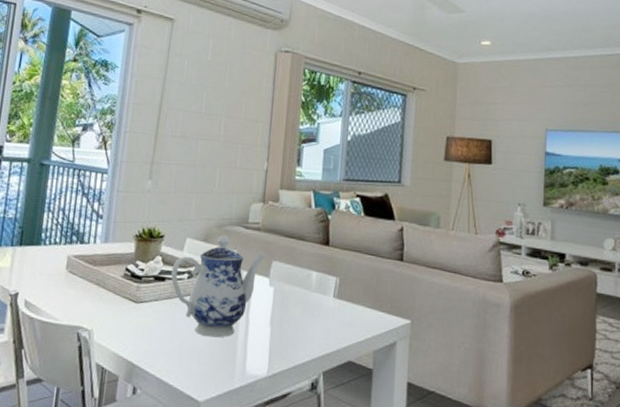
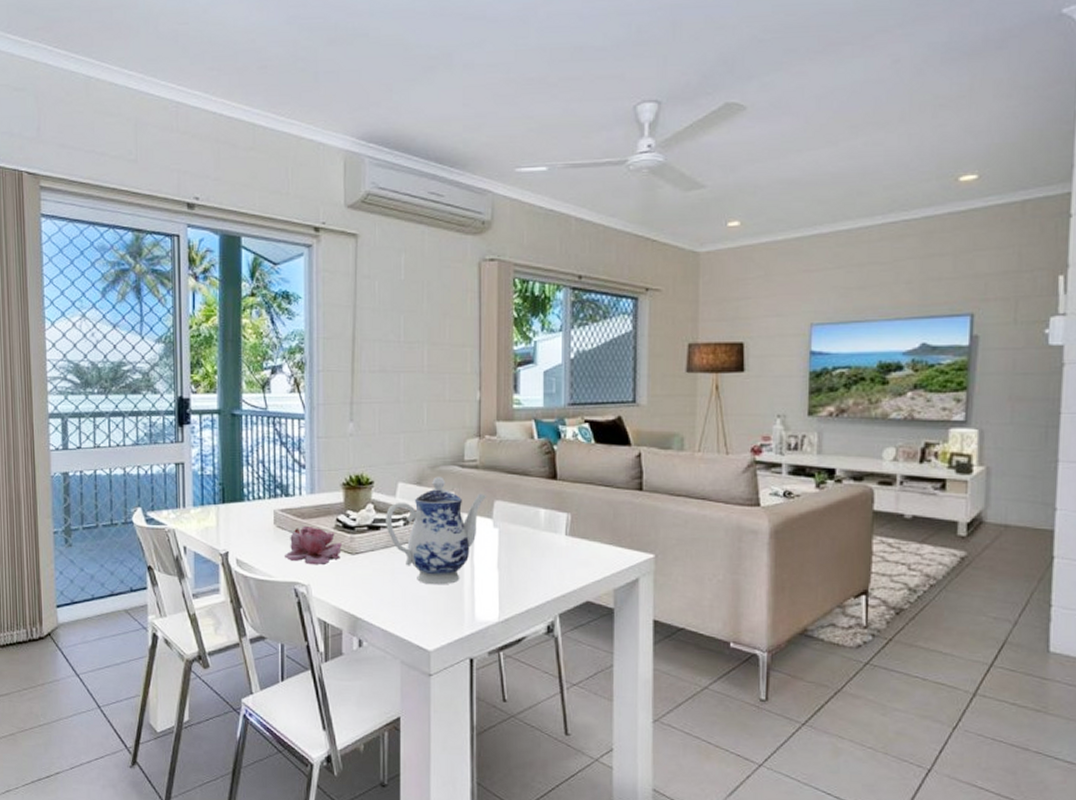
flower: none [71,272,128,312] -> present [283,525,342,566]

